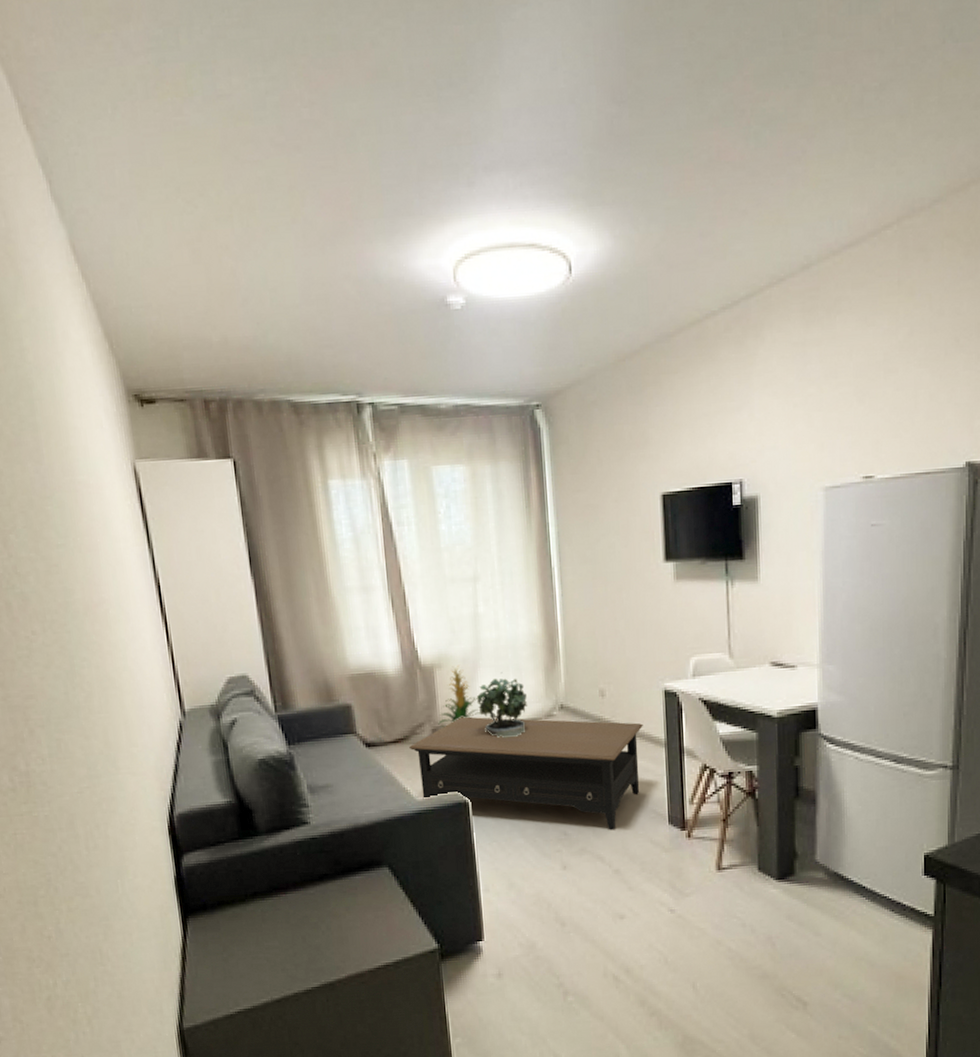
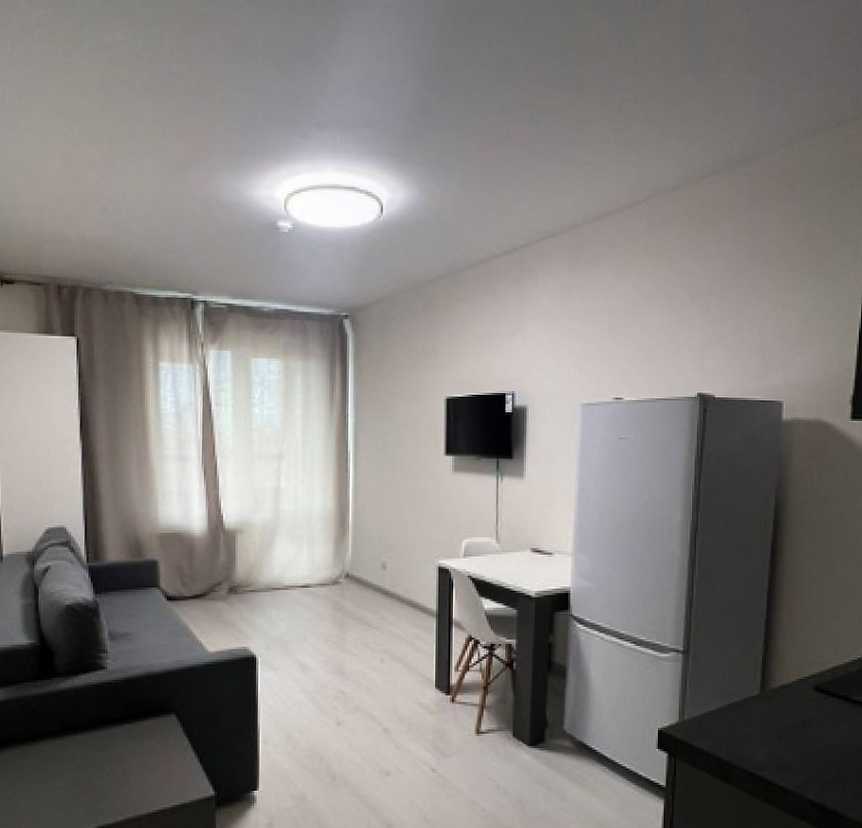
coffee table: present [409,716,643,830] -> none [207,578,418,691]
indoor plant: present [438,664,480,727] -> none [235,531,274,586]
potted plant: present [476,672,527,739] -> none [271,541,317,601]

